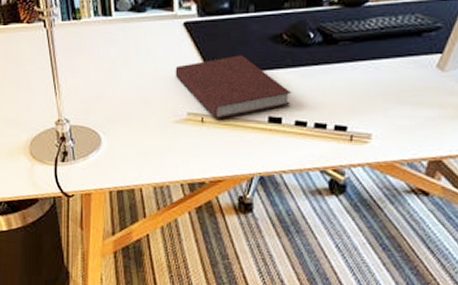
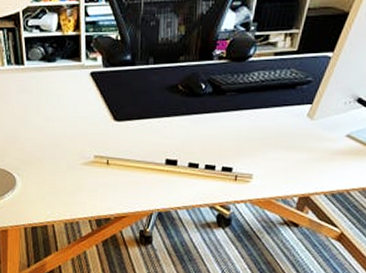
notebook: present [175,55,291,119] -> none [83,103,185,162]

